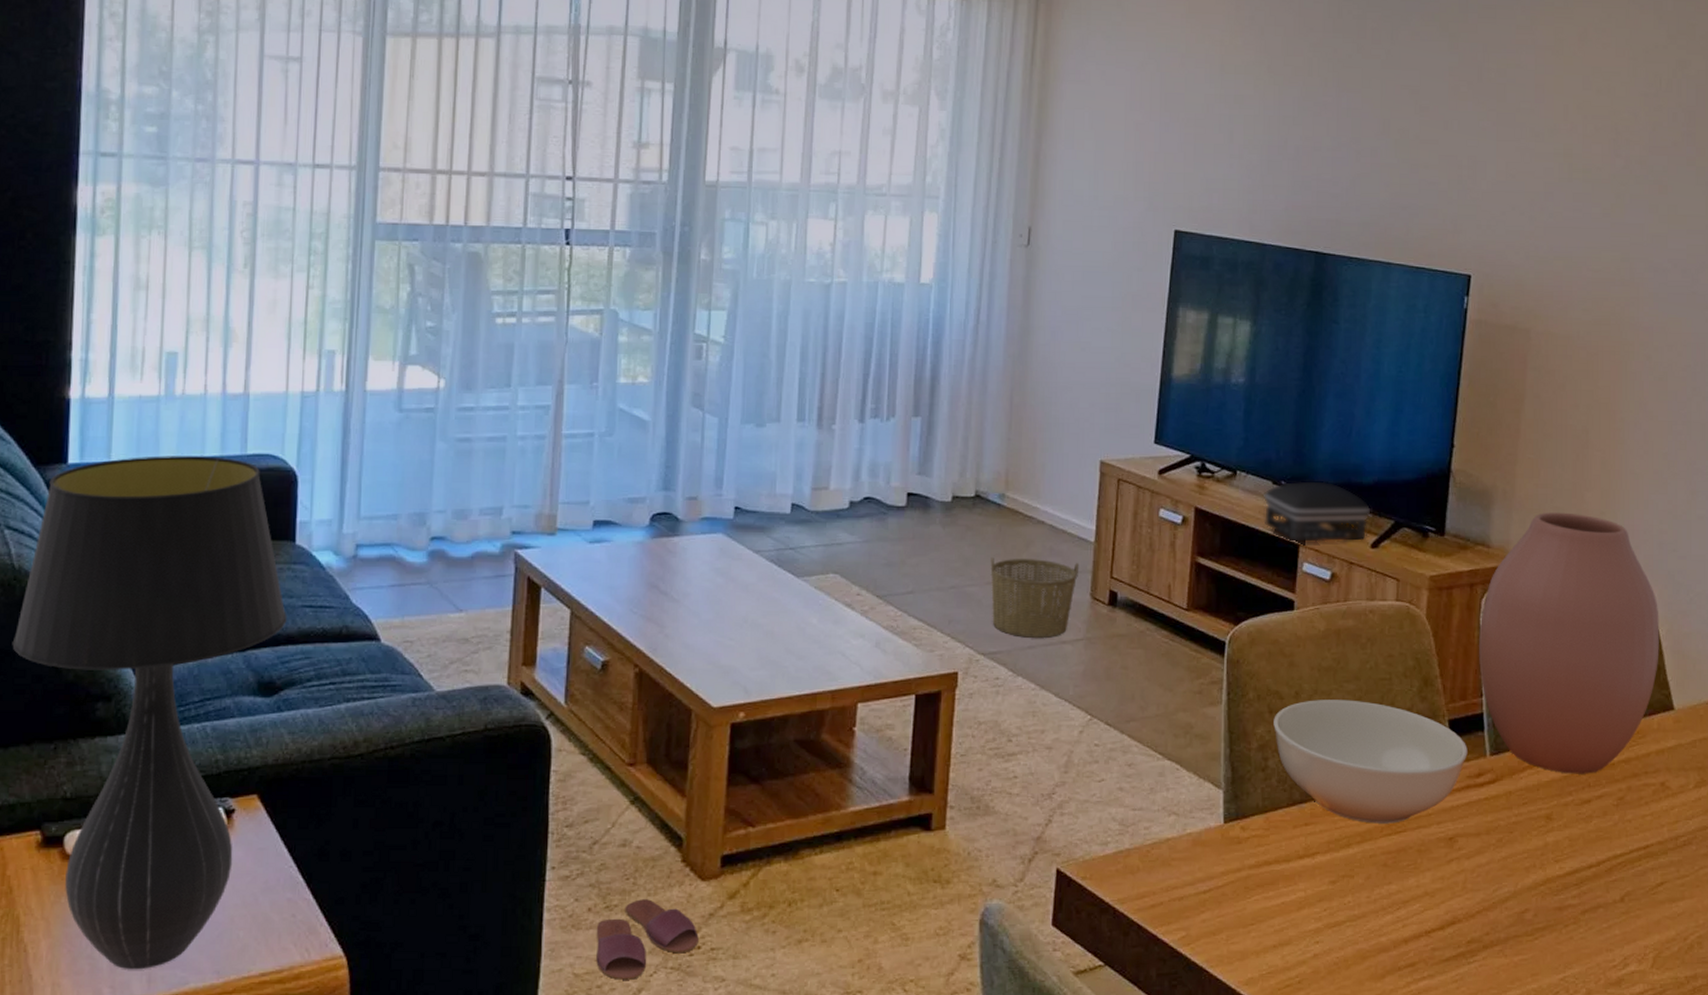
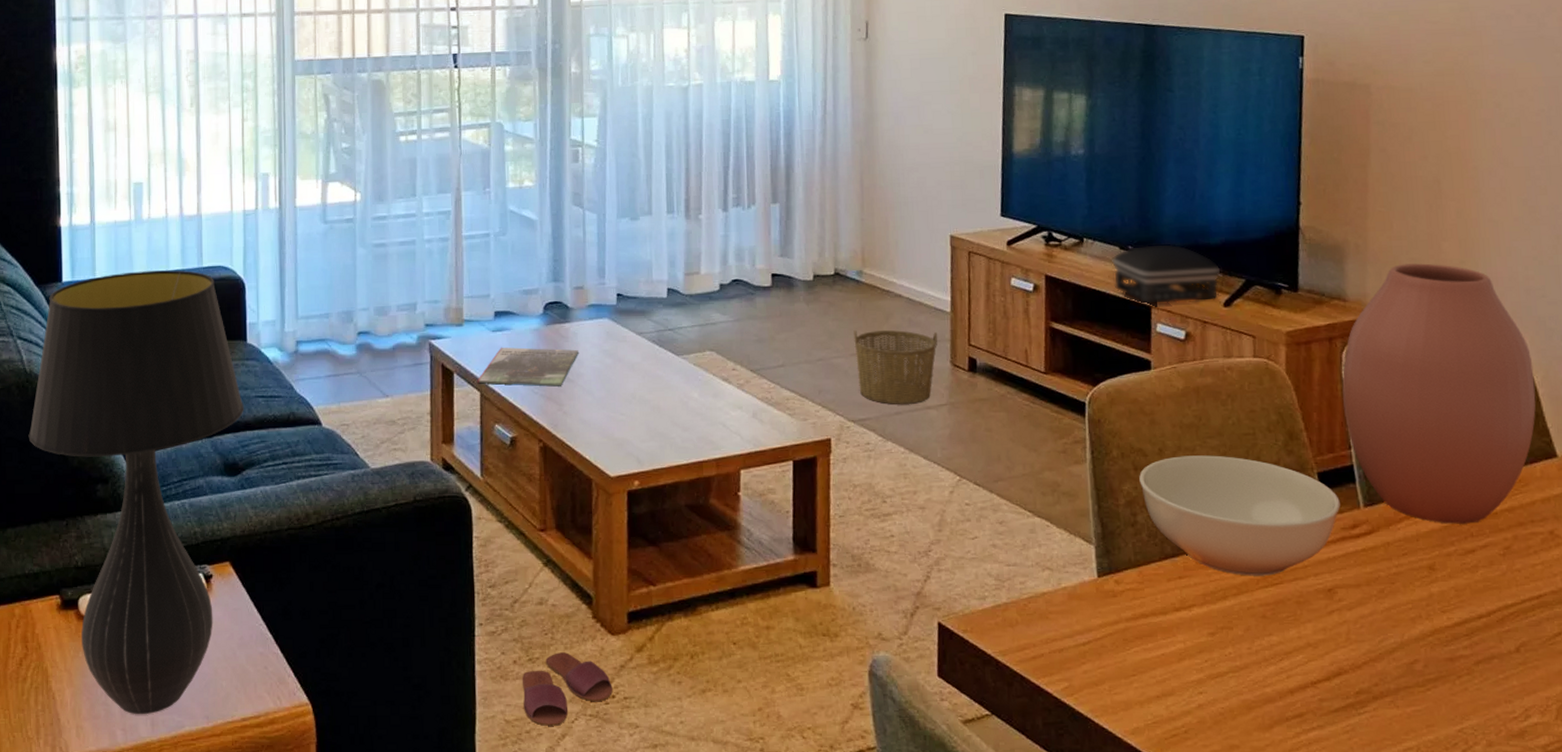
magazine: none [568,560,687,606] -> present [477,347,579,387]

